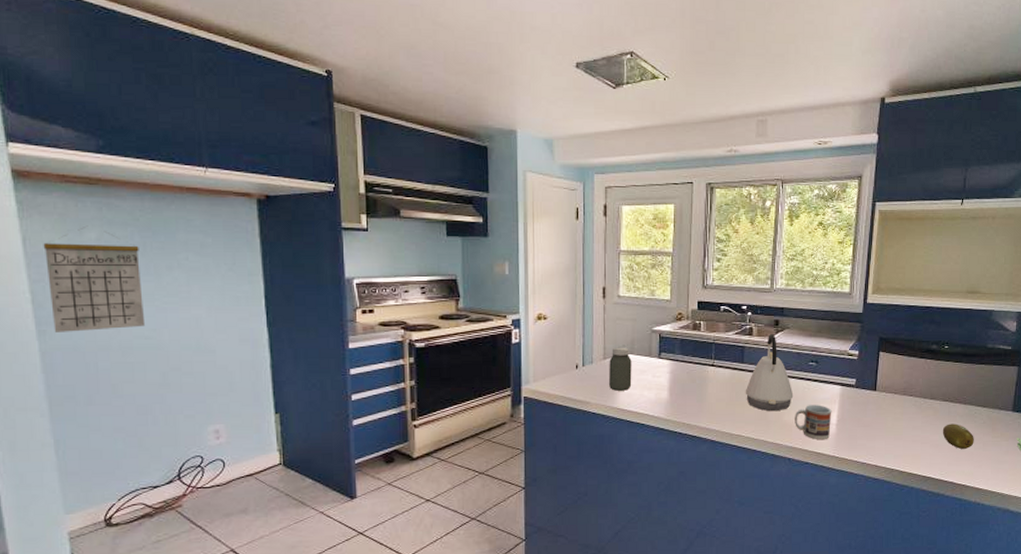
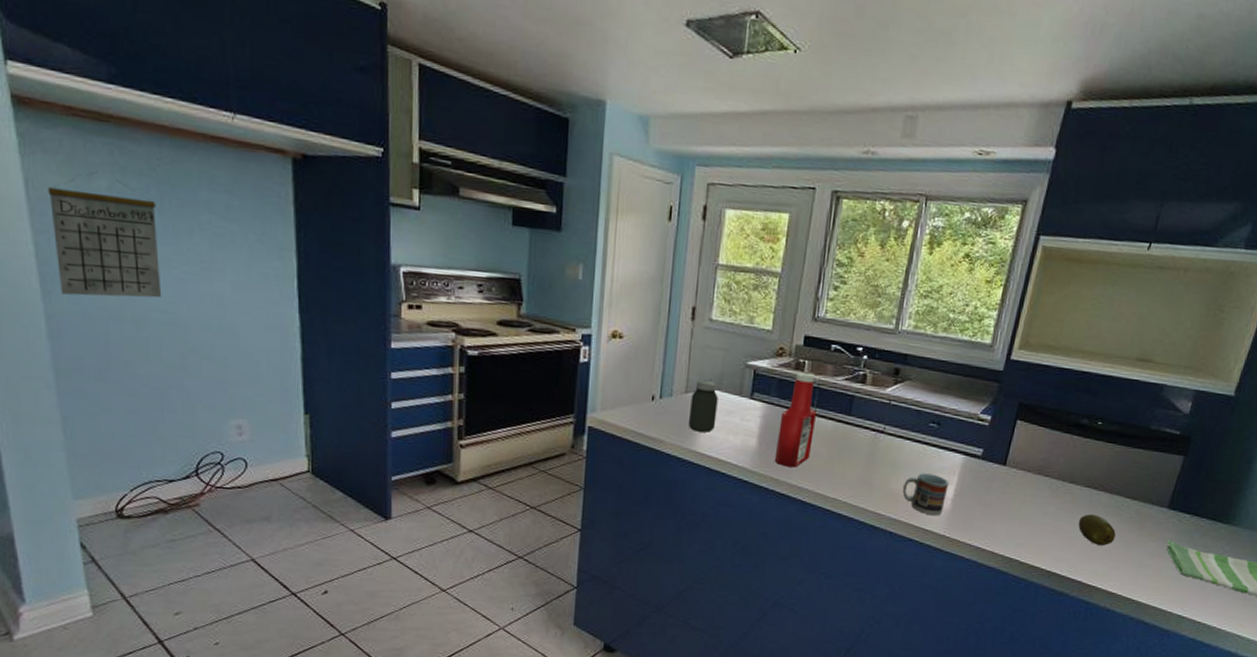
ketchup bottle: none [684,331,716,413] -> present [774,371,818,468]
kettle: present [745,333,794,412] -> none [848,383,906,477]

